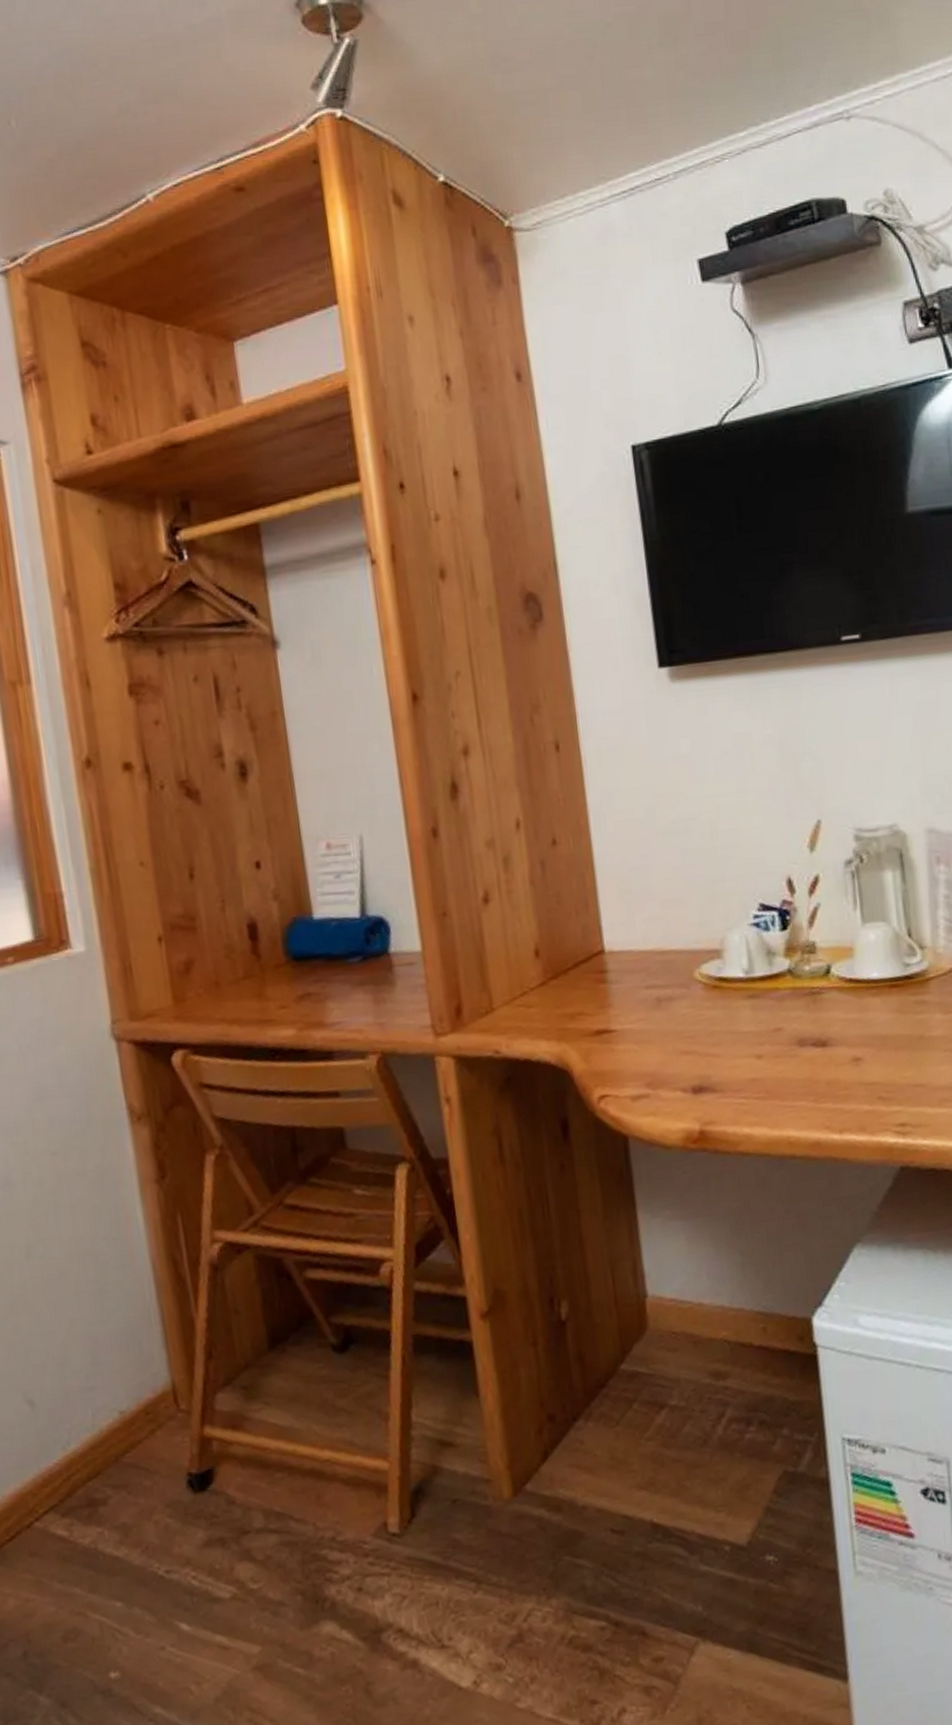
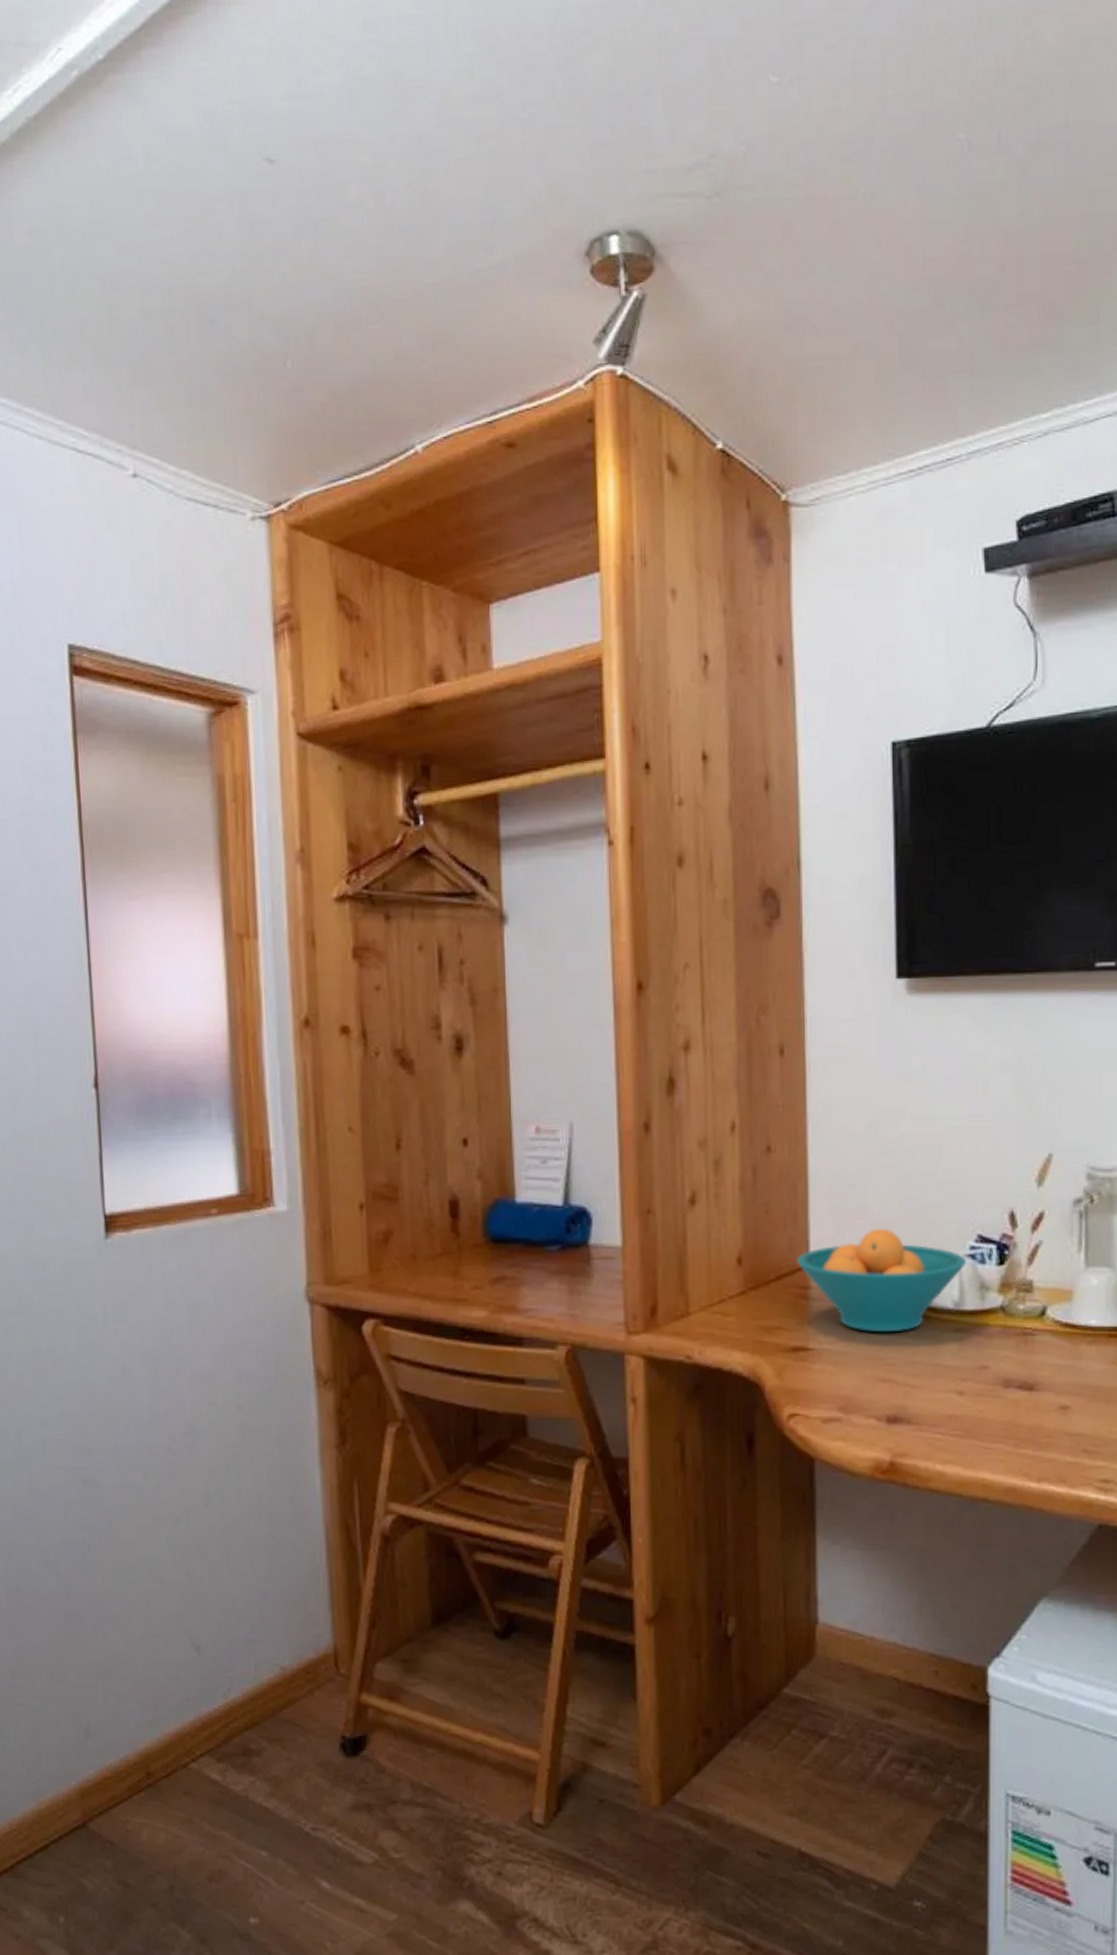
fruit bowl: none [591,907,752,1008] -> present [797,1228,966,1333]

